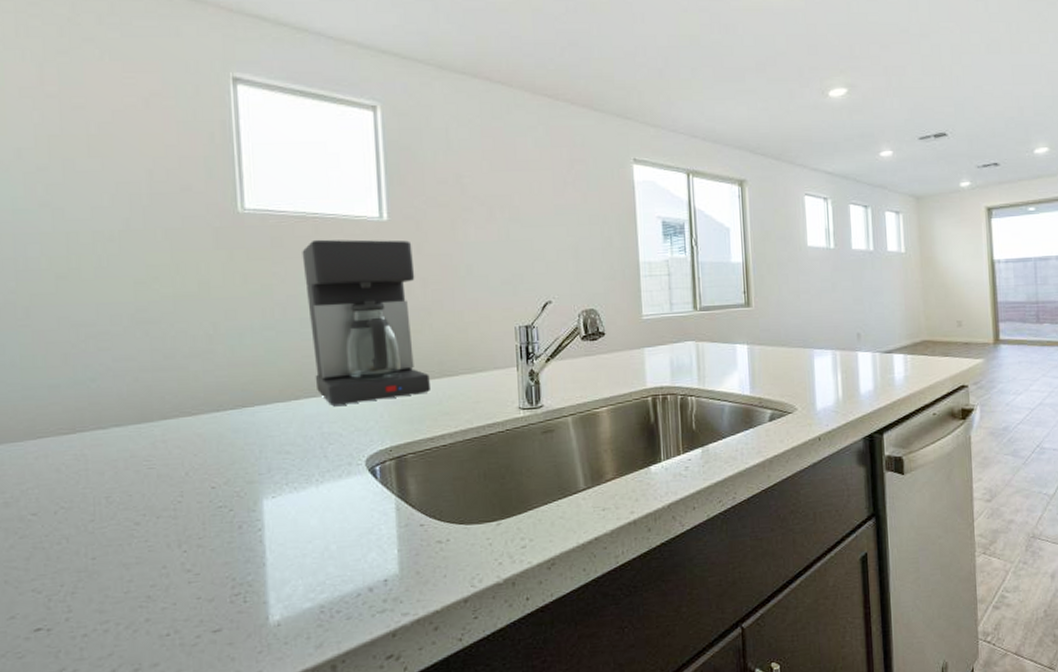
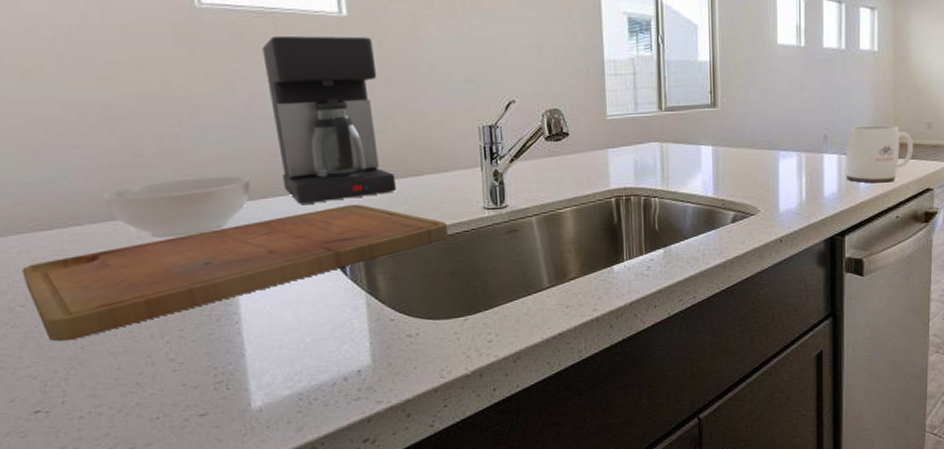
cutting board: none [37,405,483,552] -> present [21,204,449,342]
bowl: none [128,377,283,441] -> present [101,175,251,238]
mug: none [880,323,946,381] -> present [847,124,914,183]

